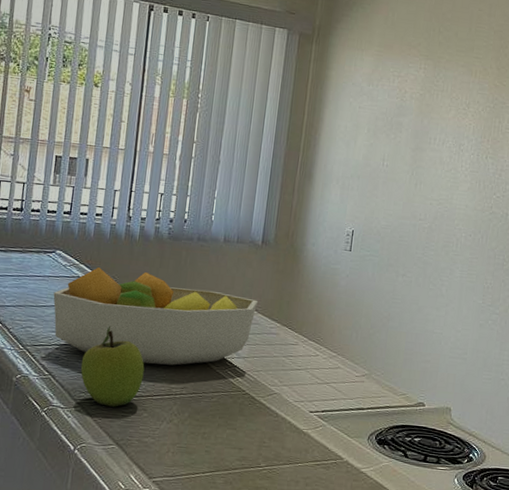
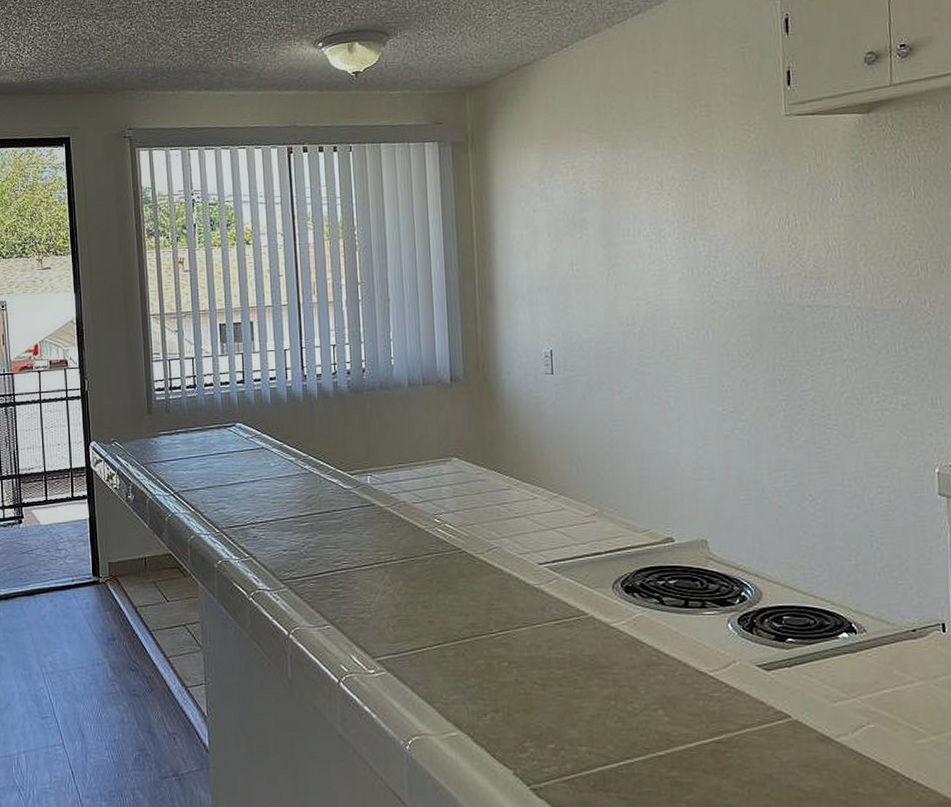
fruit bowl: present [53,267,259,366] -> none [240,432,458,532]
fruit: present [80,325,145,407] -> none [280,495,348,584]

